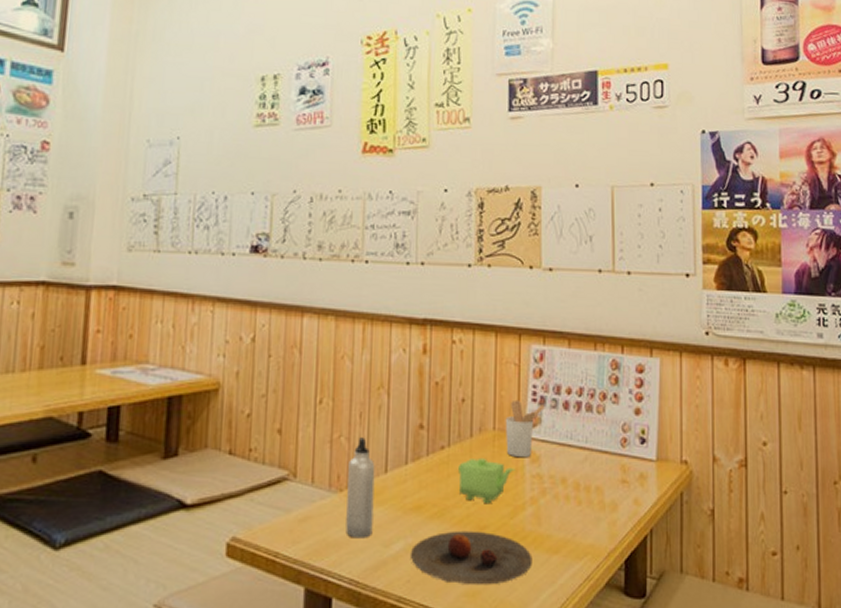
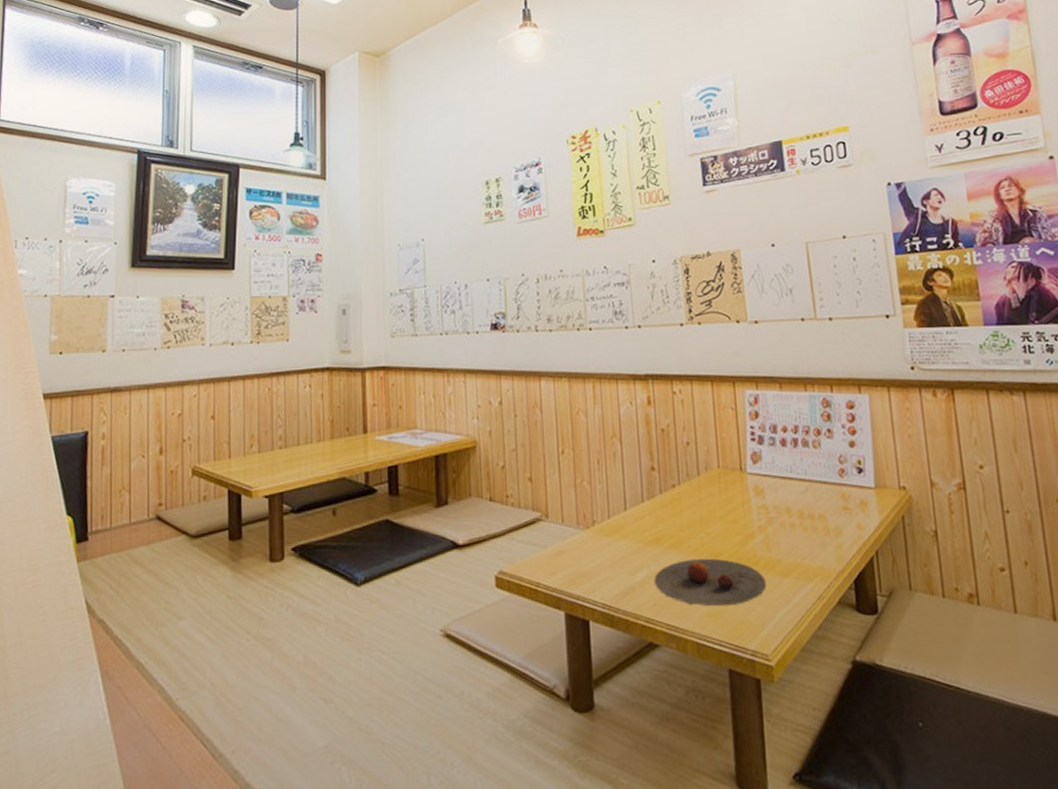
water bottle: present [346,437,375,538] -> none [592,481,619,569]
teapot: present [457,457,516,504] -> none [688,493,742,534]
utensil holder: present [505,399,545,458] -> none [727,440,764,492]

